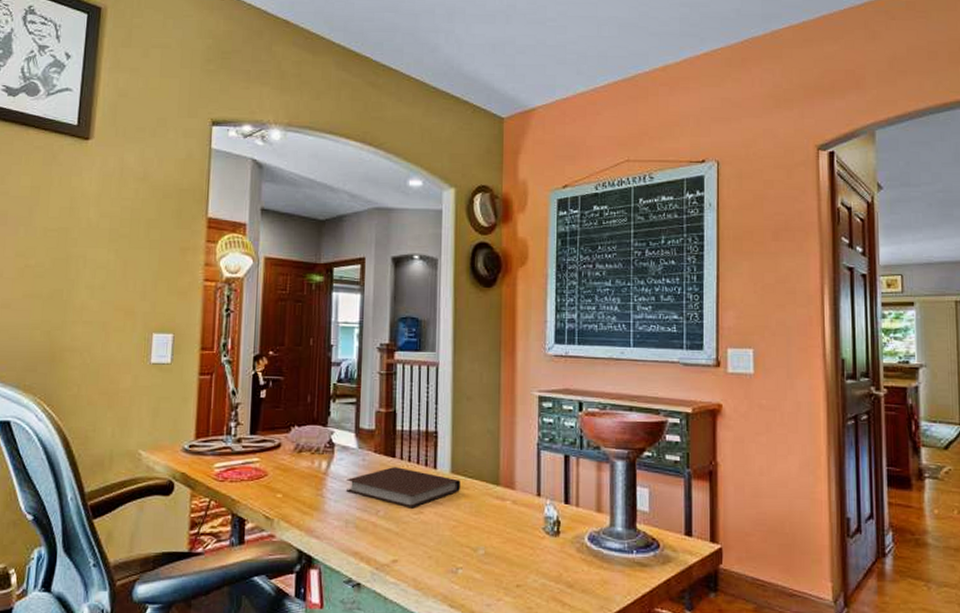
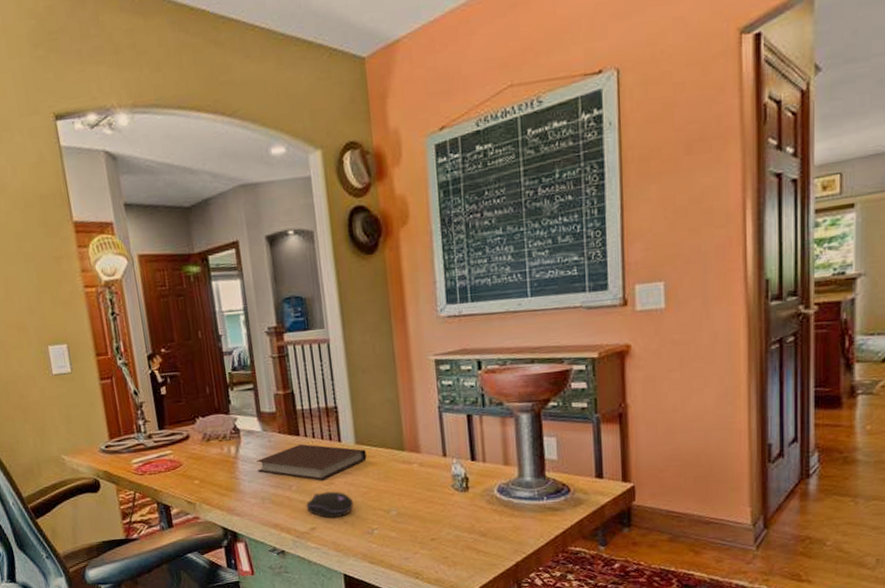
computer mouse: none [390,521,442,552] -> present [306,491,354,518]

